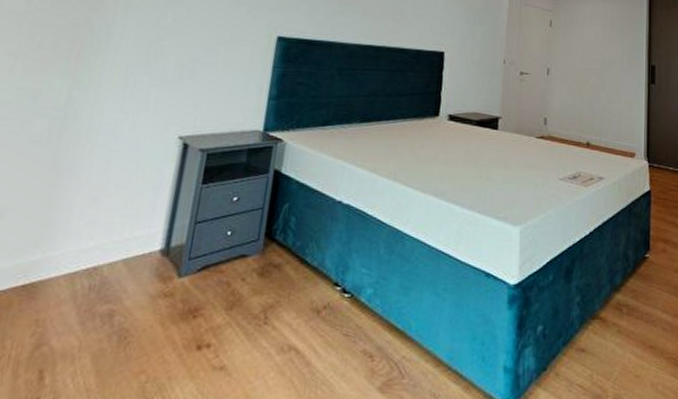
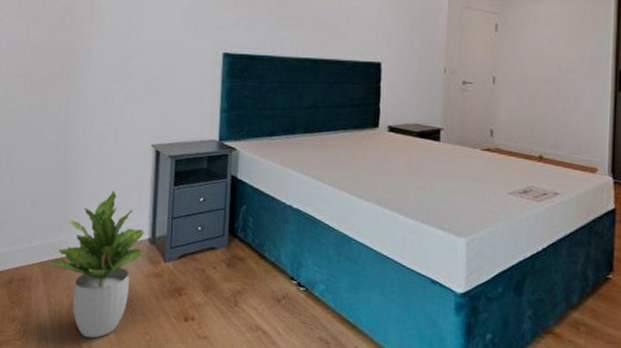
potted plant: none [9,193,157,389] -> present [48,190,145,338]

